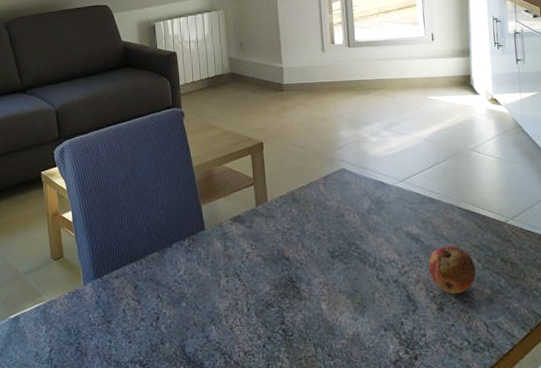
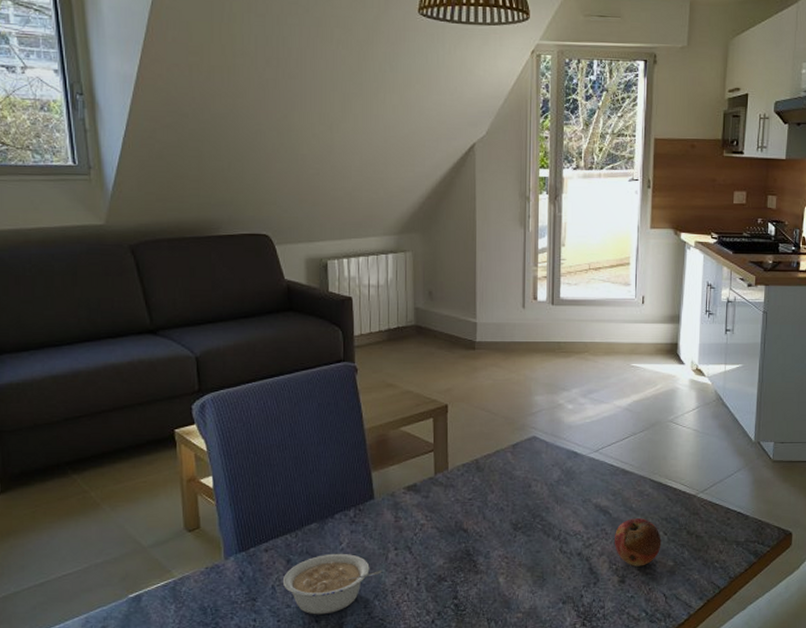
legume: none [131,280,216,337] -> present [282,553,383,615]

